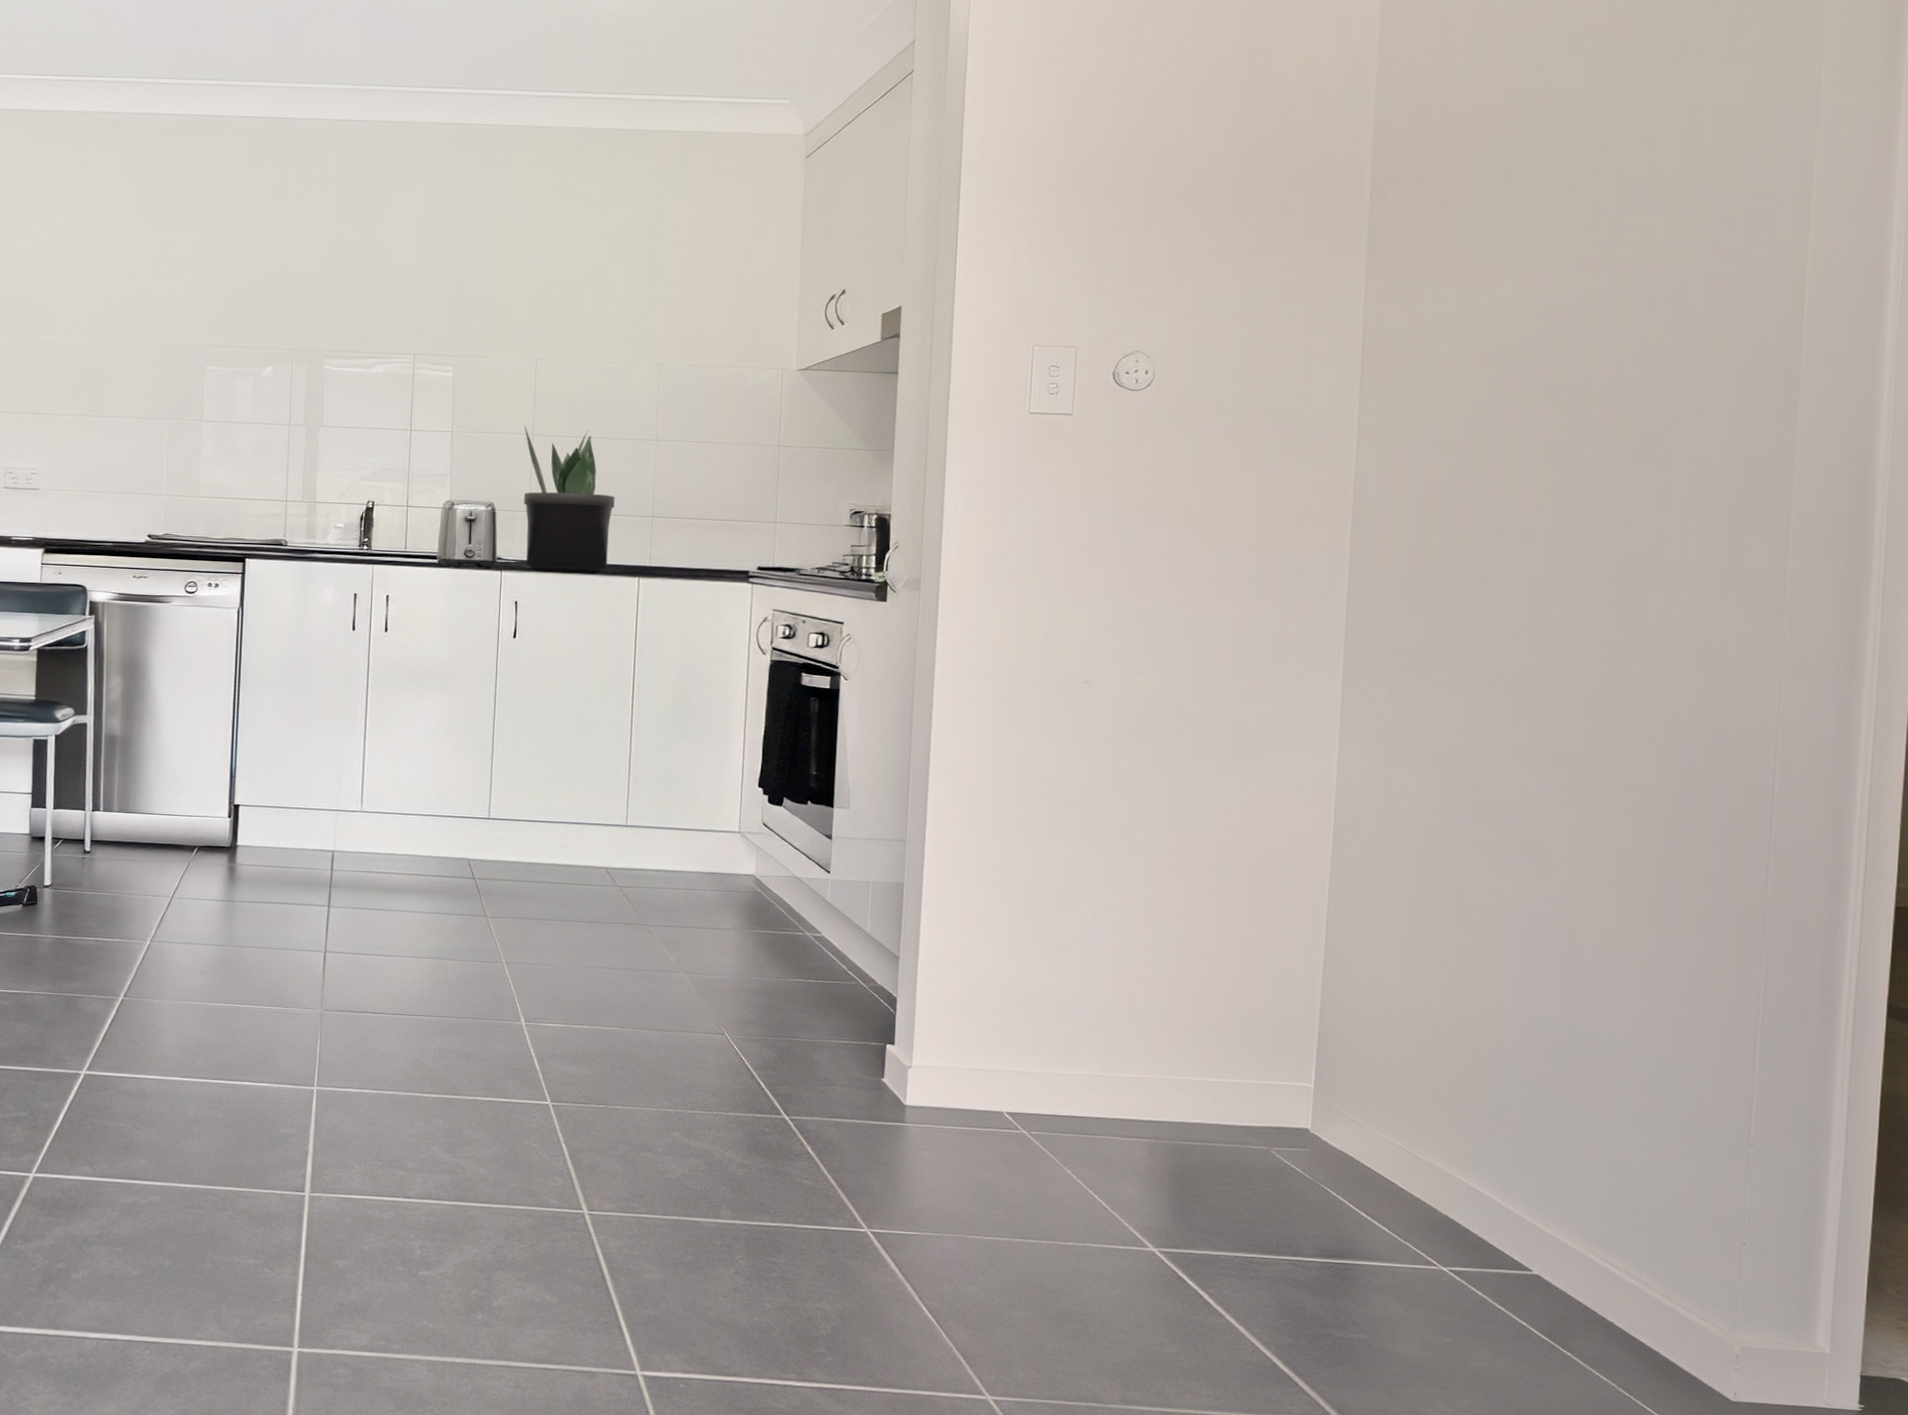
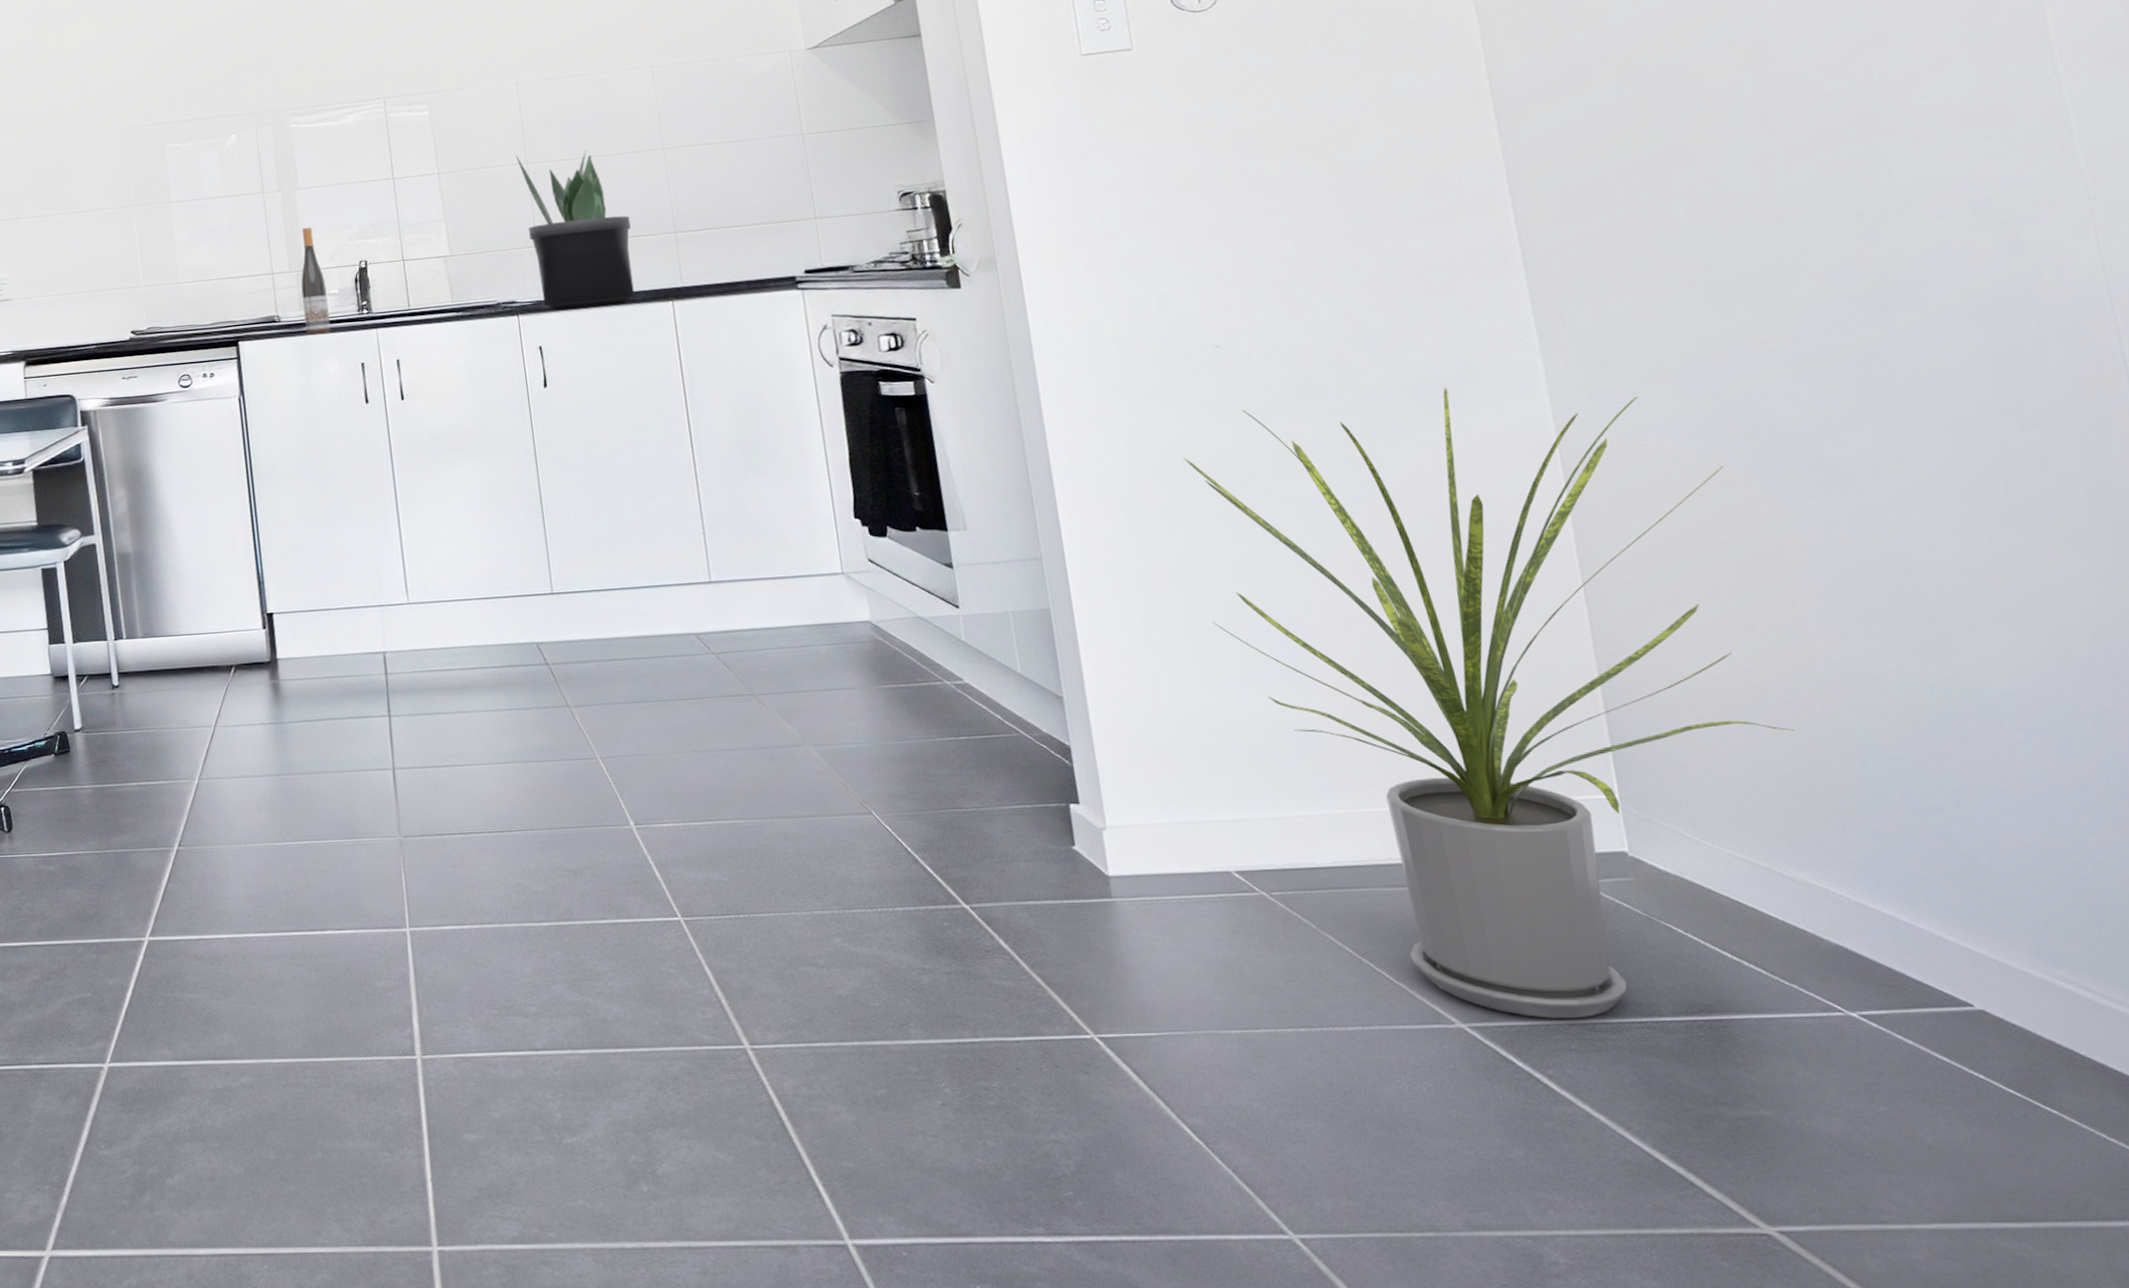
wine bottle: none [309,462,334,562] -> present [300,227,331,335]
toaster: present [437,499,498,570] -> none [440,241,512,321]
house plant: none [1032,738,1457,1253] -> present [1183,387,1794,1019]

